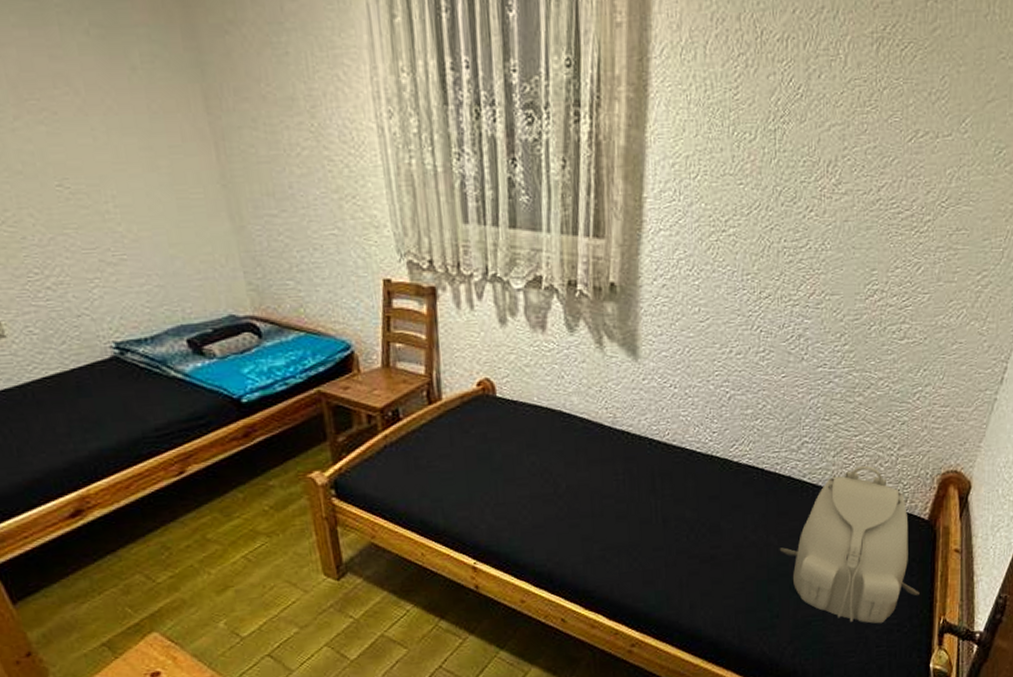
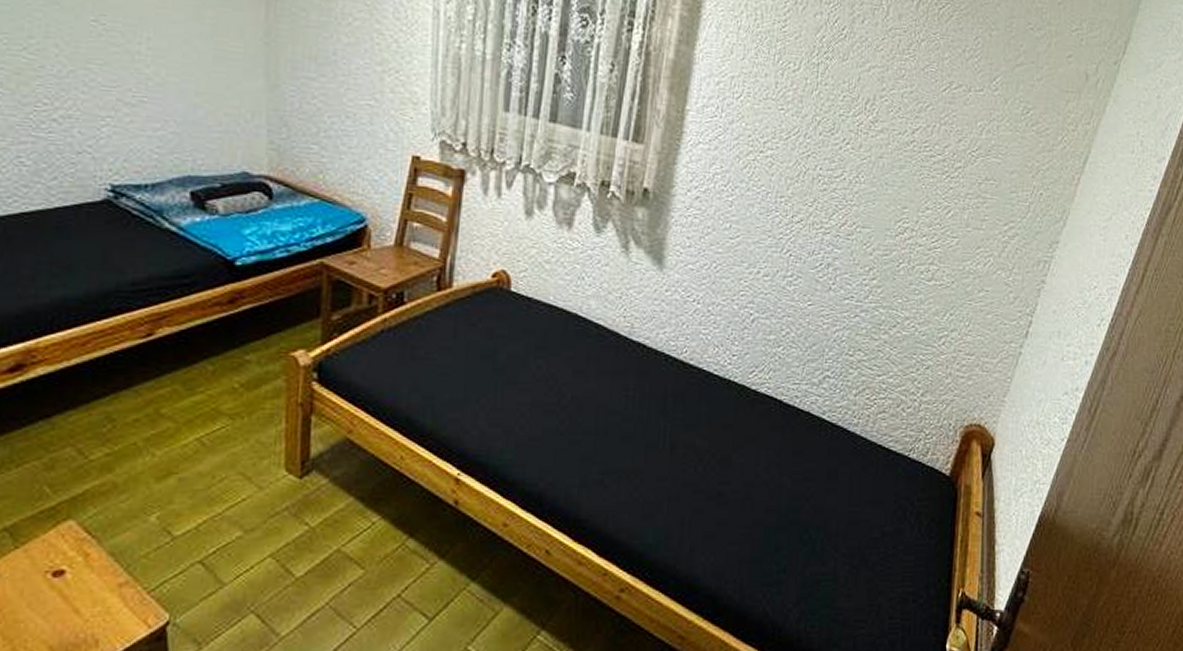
backpack: present [779,466,920,624] -> none [792,409,938,591]

